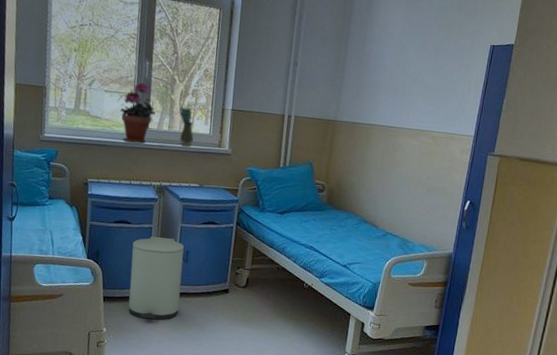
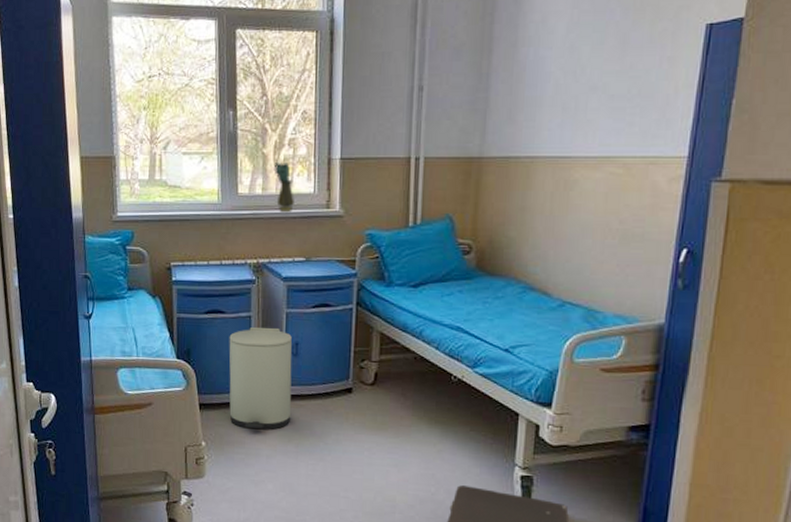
potted plant: present [120,83,155,145] -> none [202,138,245,215]

